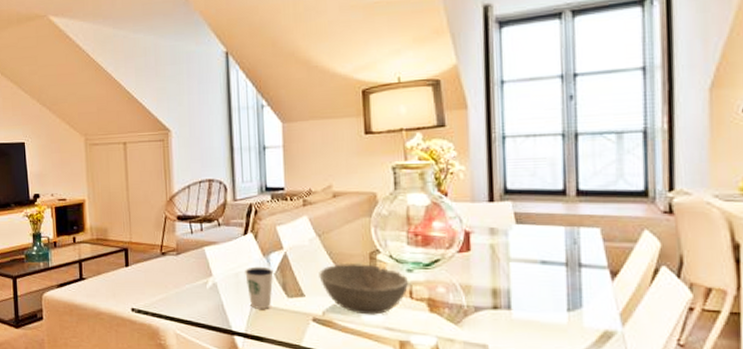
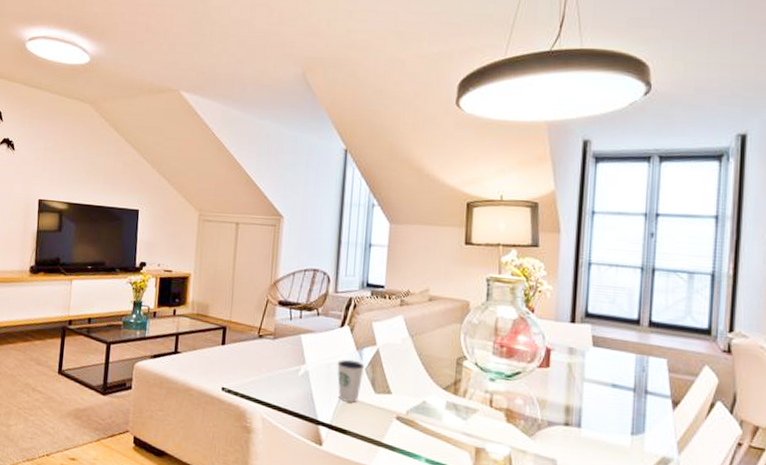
bowl: present [319,262,409,315] -> none [407,365,491,420]

